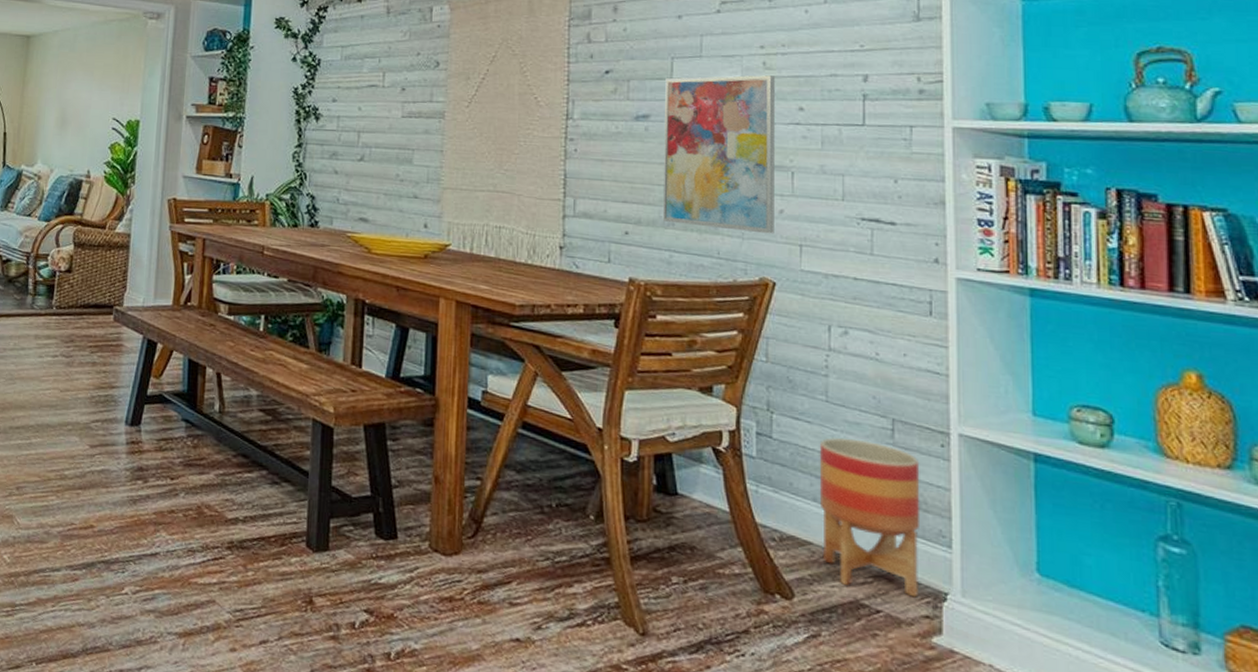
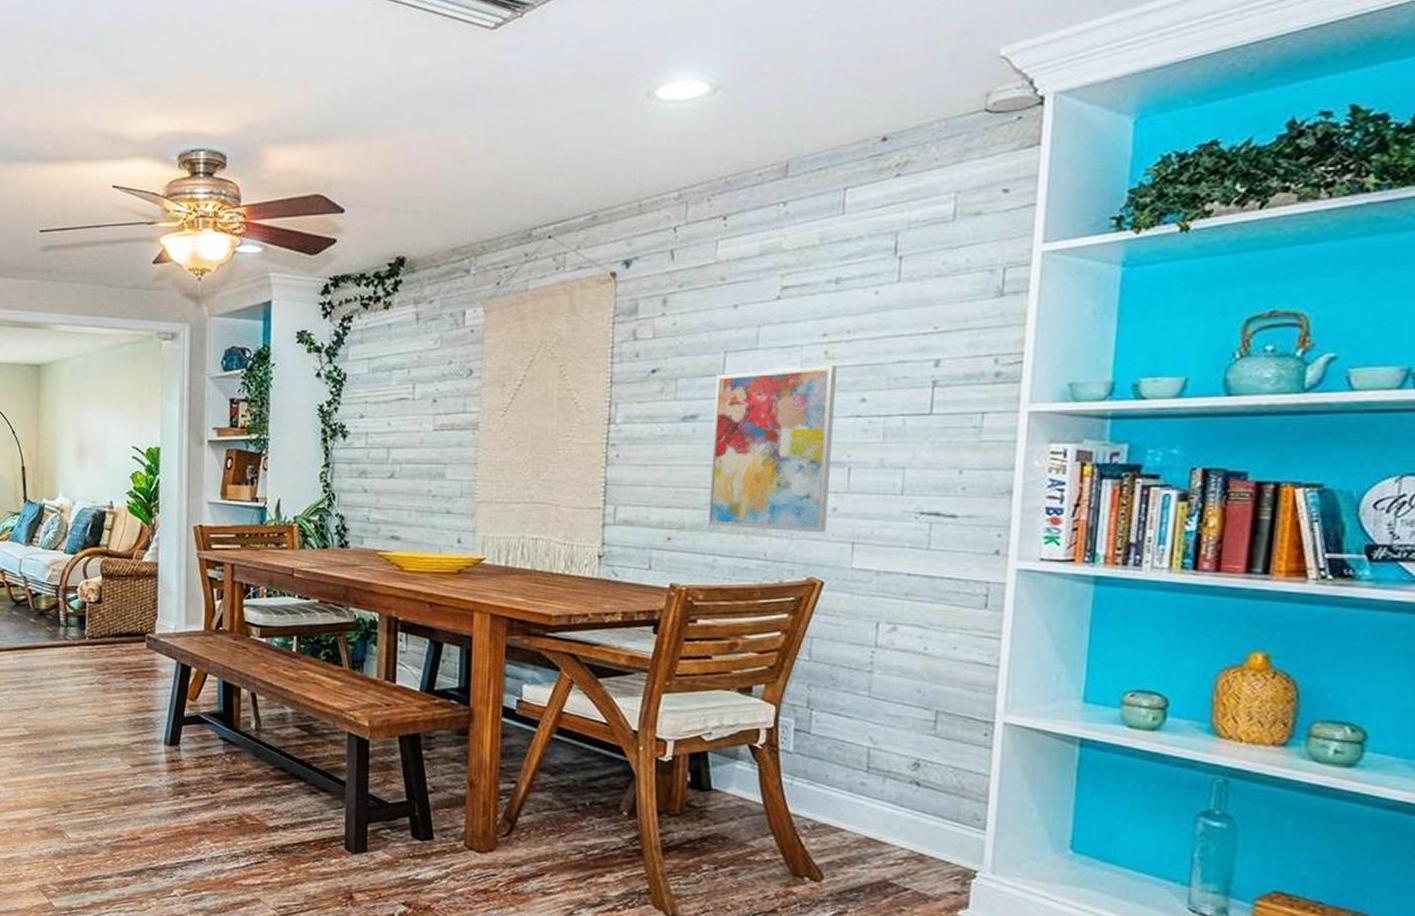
planter: present [819,438,921,598] -> none [854,731,961,876]

